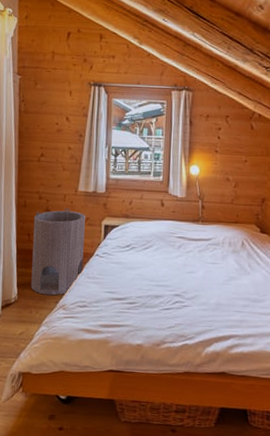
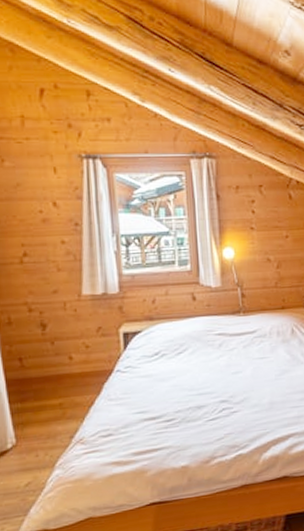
cylinder: present [31,207,85,296] -> none [24,317,101,432]

